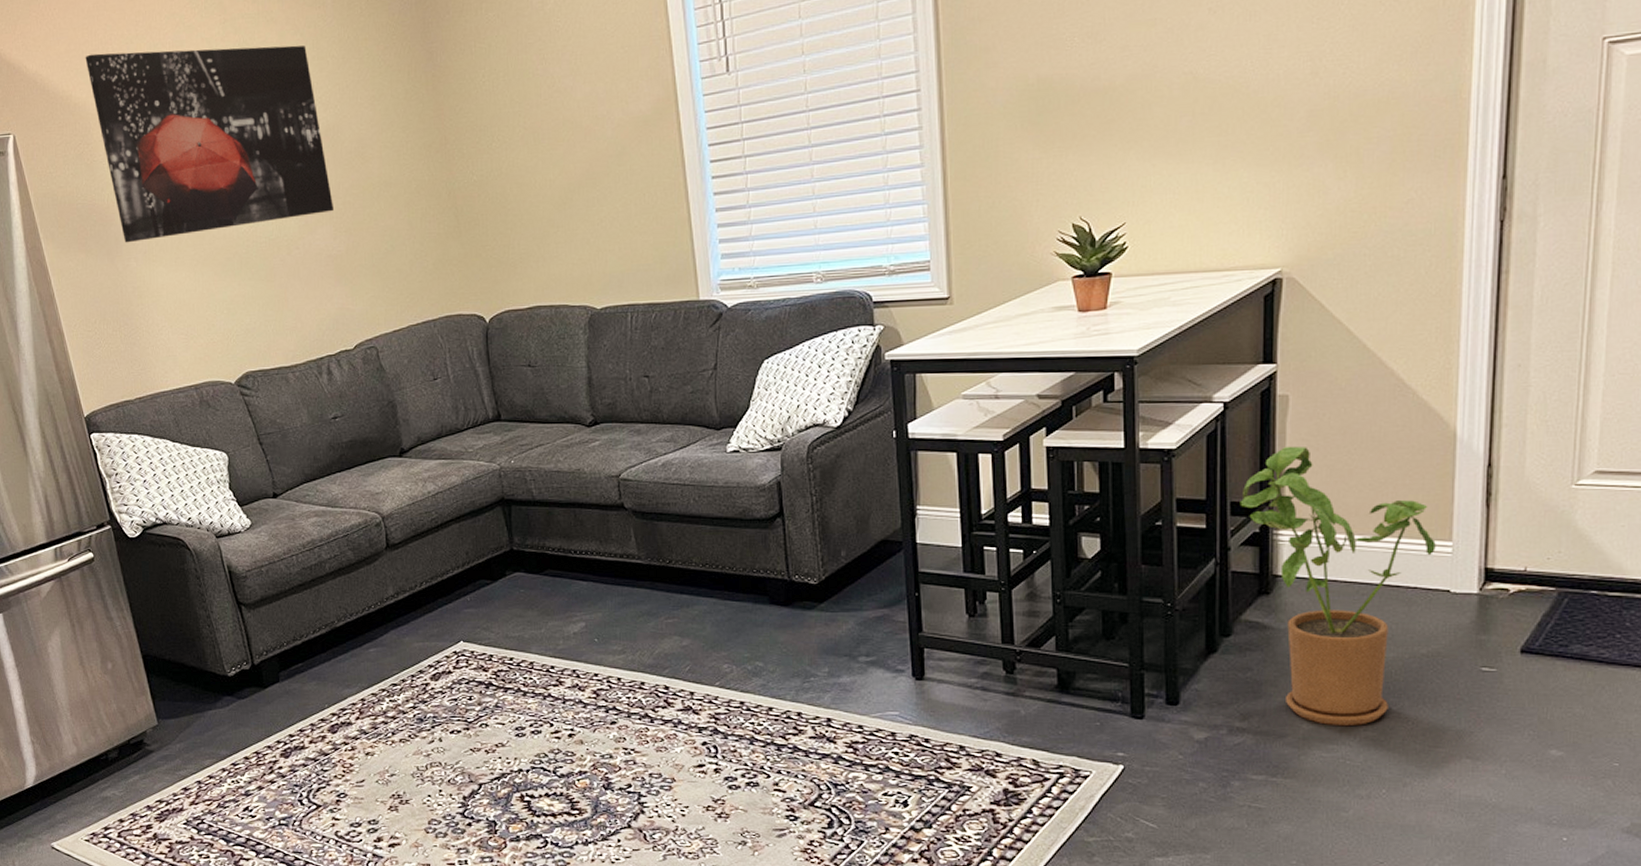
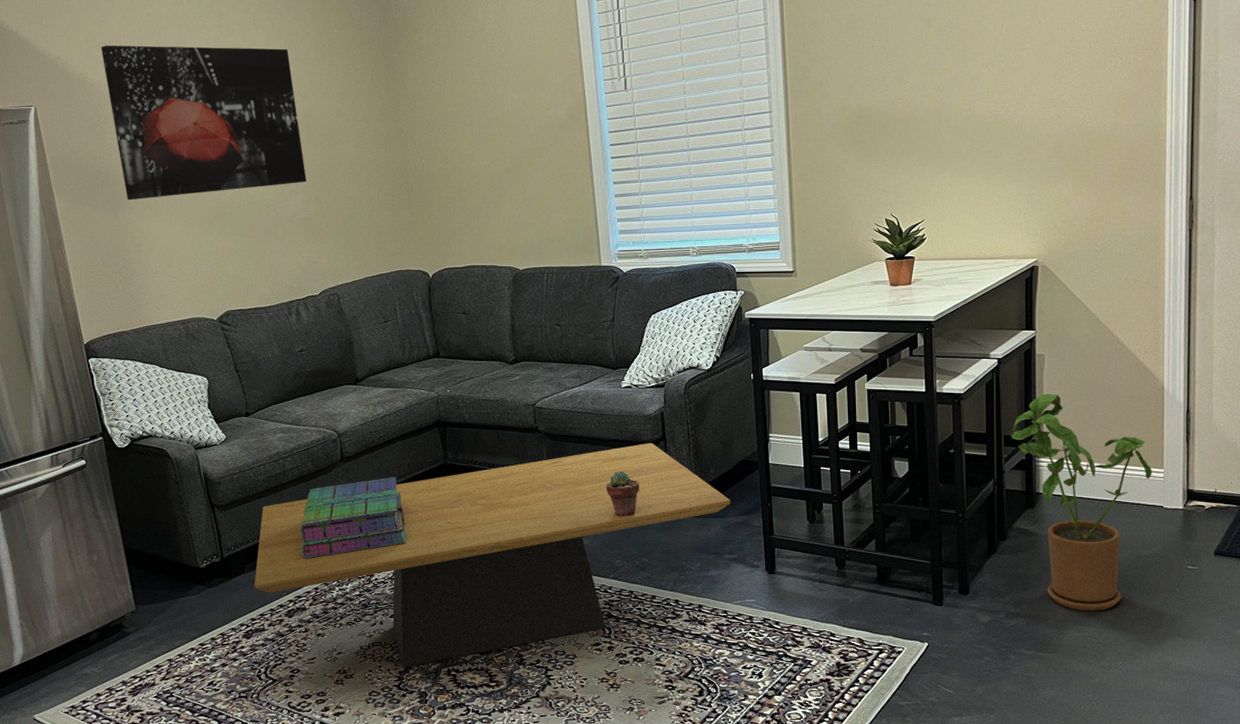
coffee table: none [291,519,868,793] -> present [254,442,731,668]
stack of books: none [342,567,468,665] -> present [300,477,407,559]
potted succulent: none [709,555,751,612] -> present [606,471,639,518]

